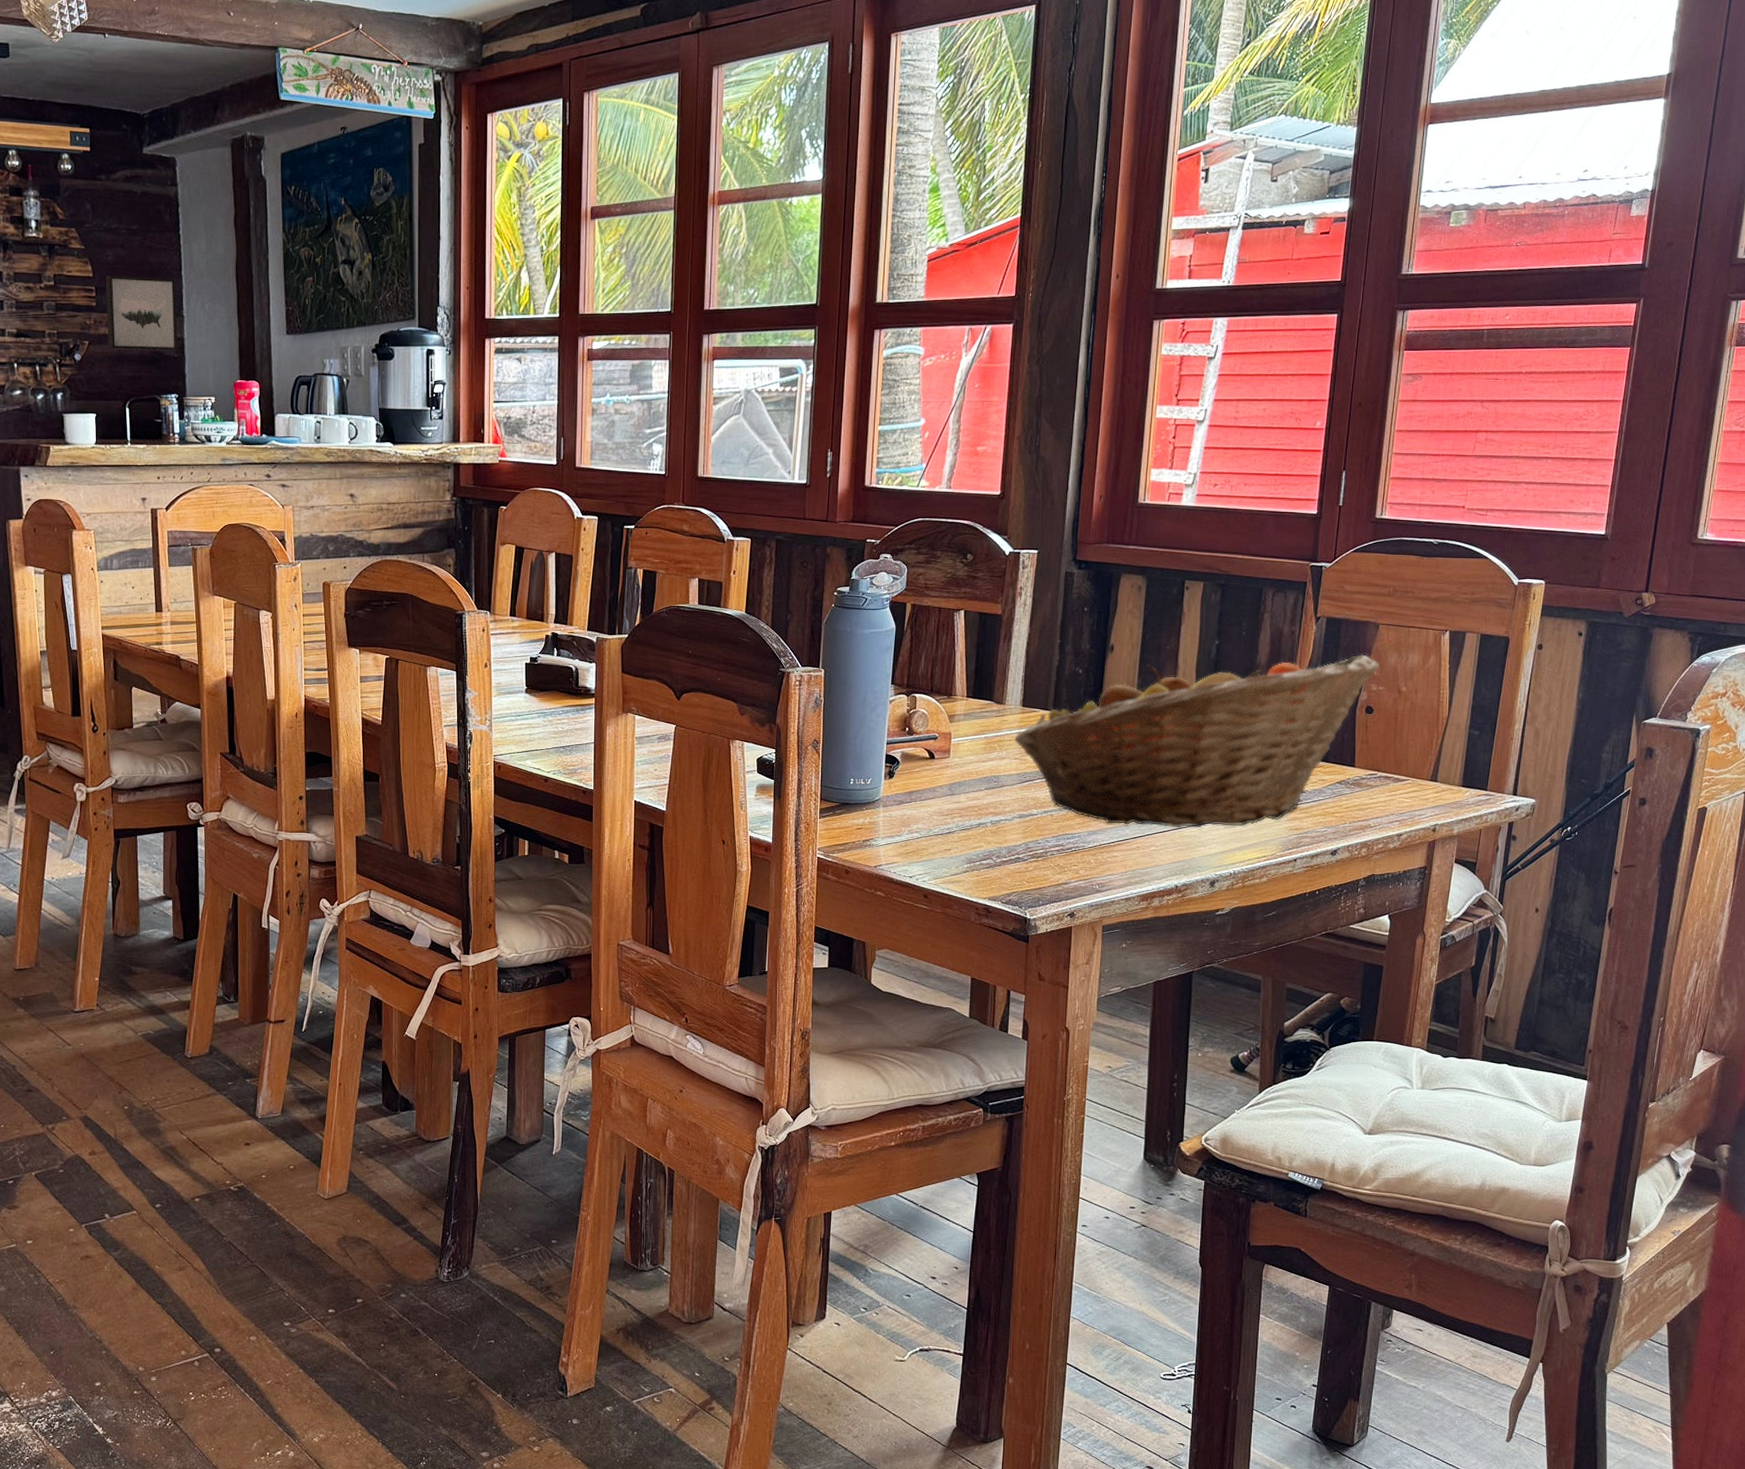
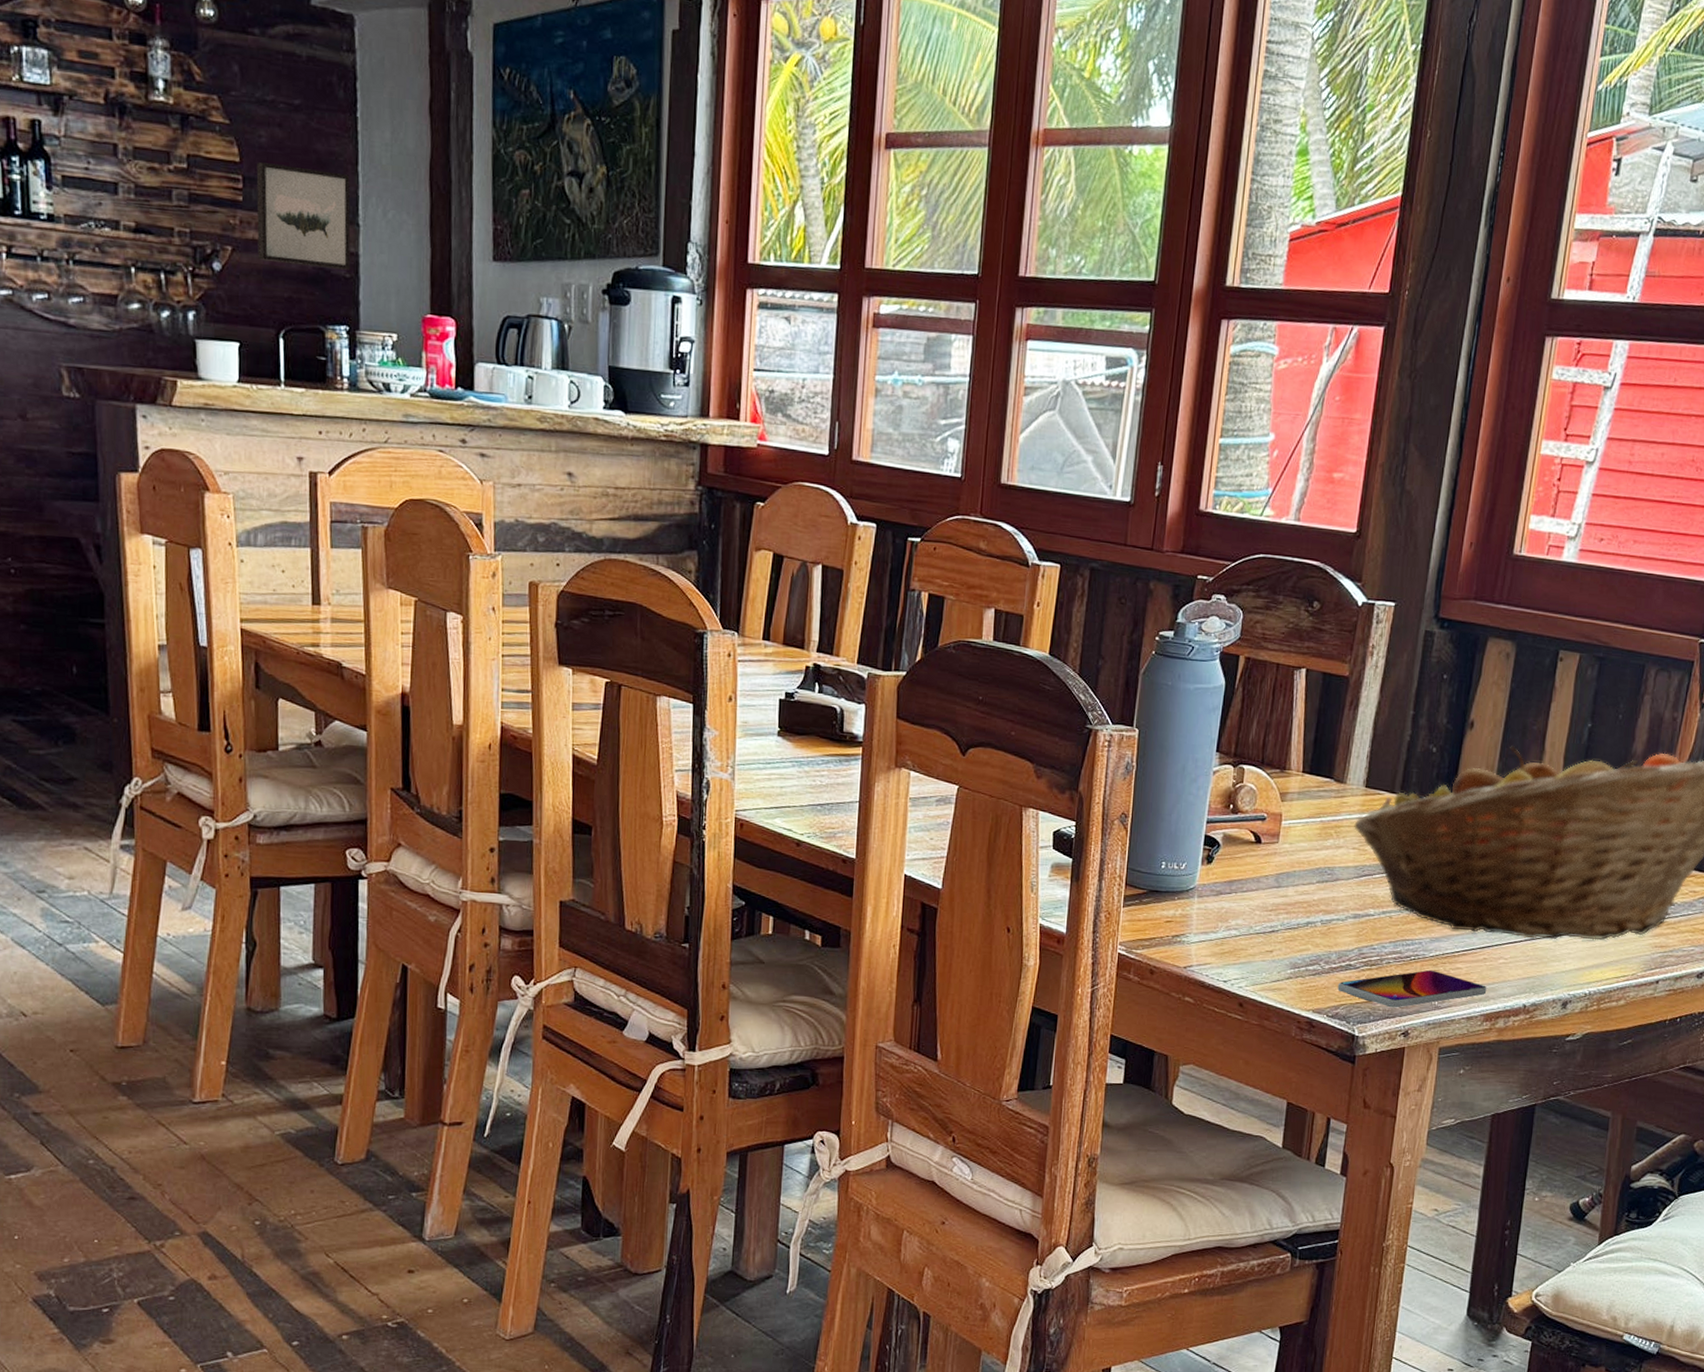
smartphone: none [1009,859,1142,893] -> present [1337,970,1487,1008]

